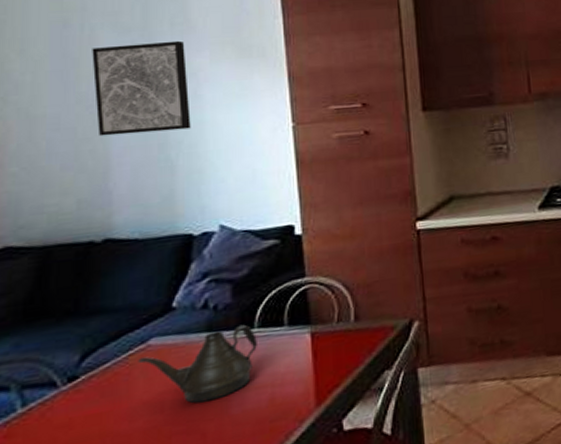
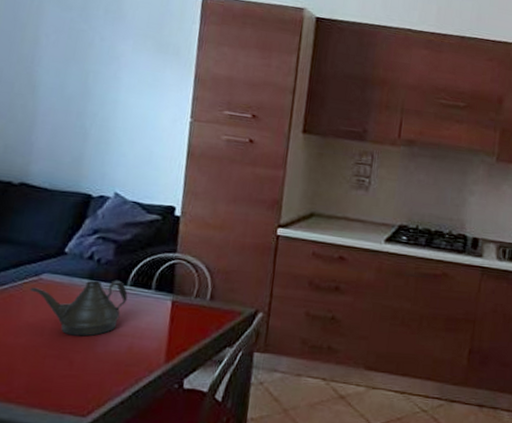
wall art: present [92,40,191,137] -> none [31,17,114,105]

